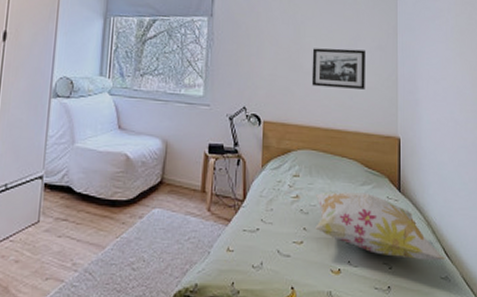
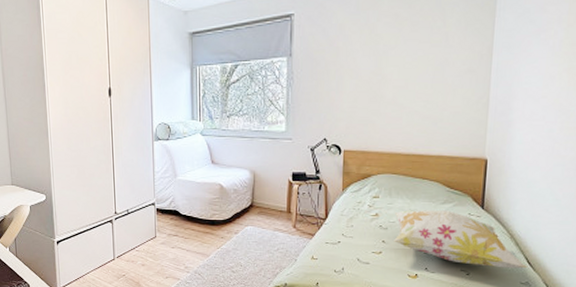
picture frame: present [311,48,365,89] -> none [393,75,454,115]

